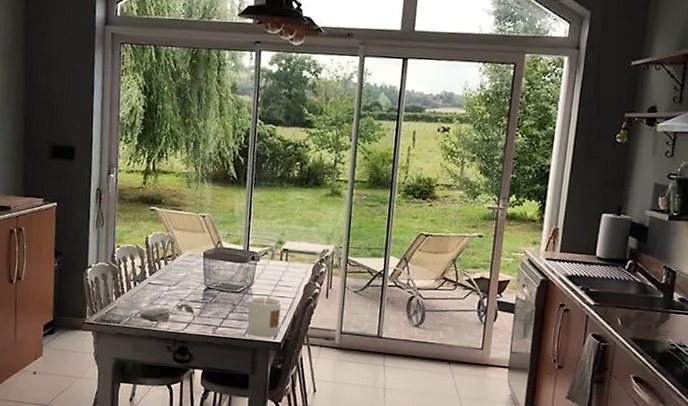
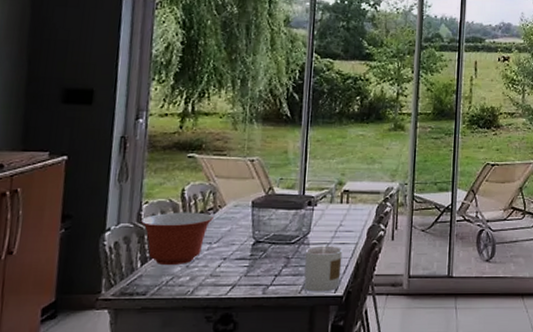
mixing bowl: none [114,256,172,302] -> present [140,212,213,266]
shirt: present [139,303,195,323] -> none [170,263,241,289]

